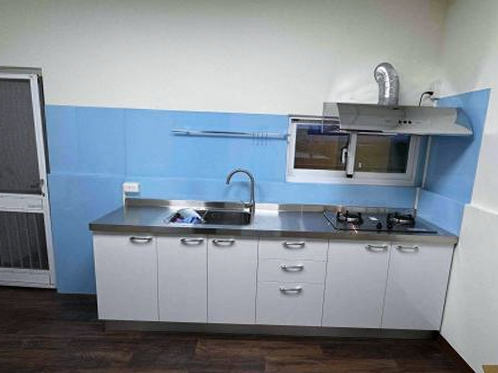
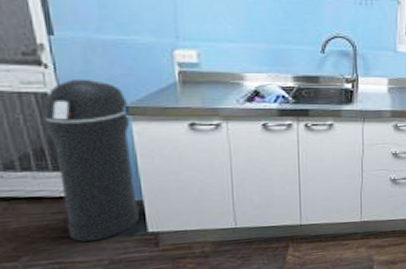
trash can: none [40,203,93,323] -> present [43,78,139,242]

